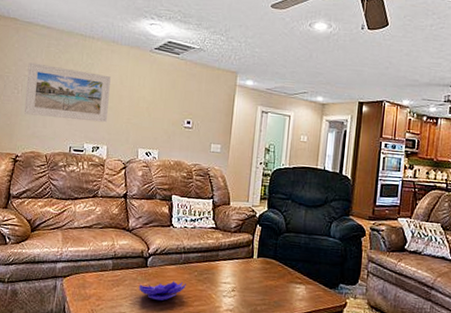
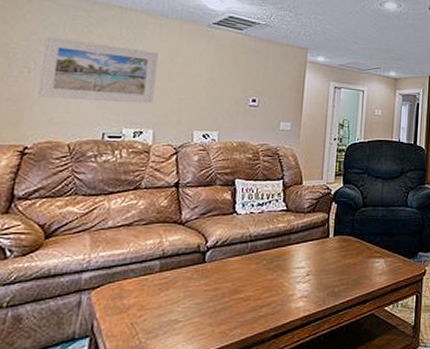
decorative bowl: present [138,280,186,301] -> none [193,273,253,300]

